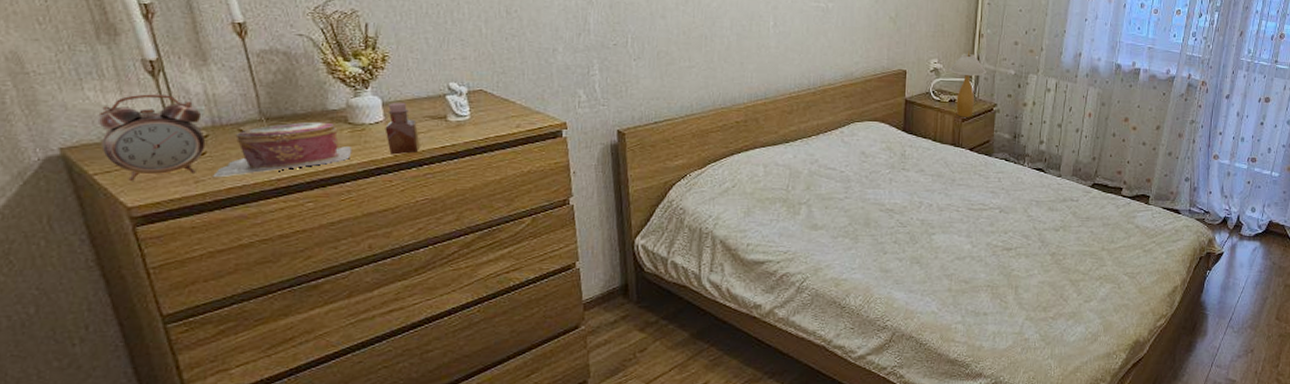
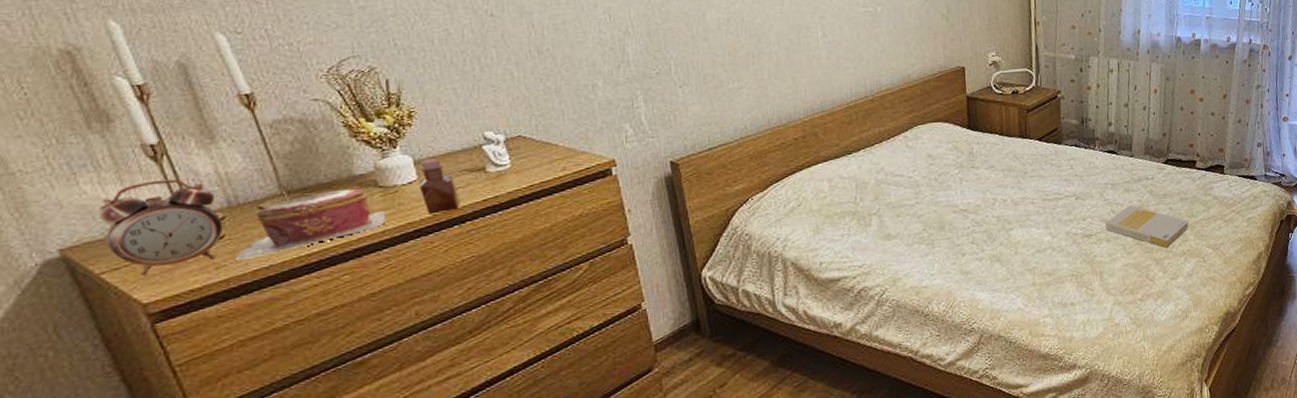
table lamp: present [949,49,986,118] -> none [1008,38,1046,108]
book: none [1025,223,1108,270] -> present [1105,204,1189,248]

